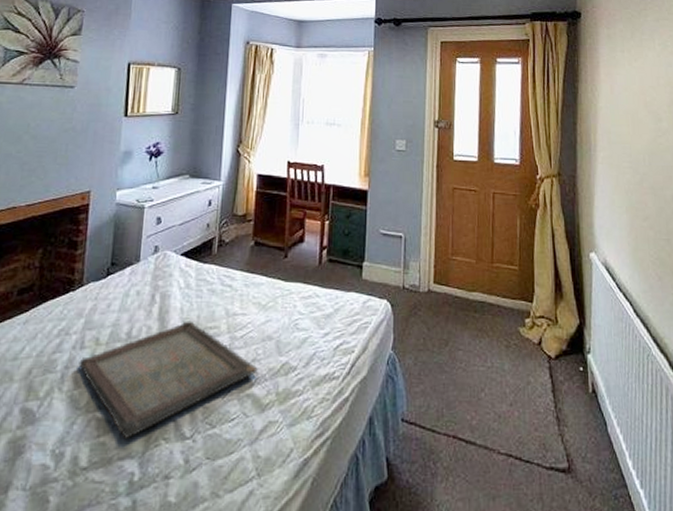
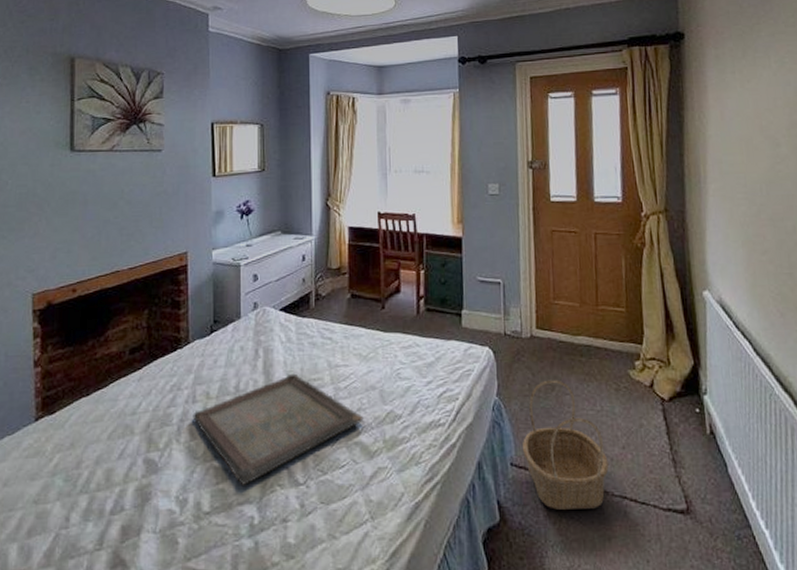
basket: none [415,335,496,468] -> present [523,379,609,510]

